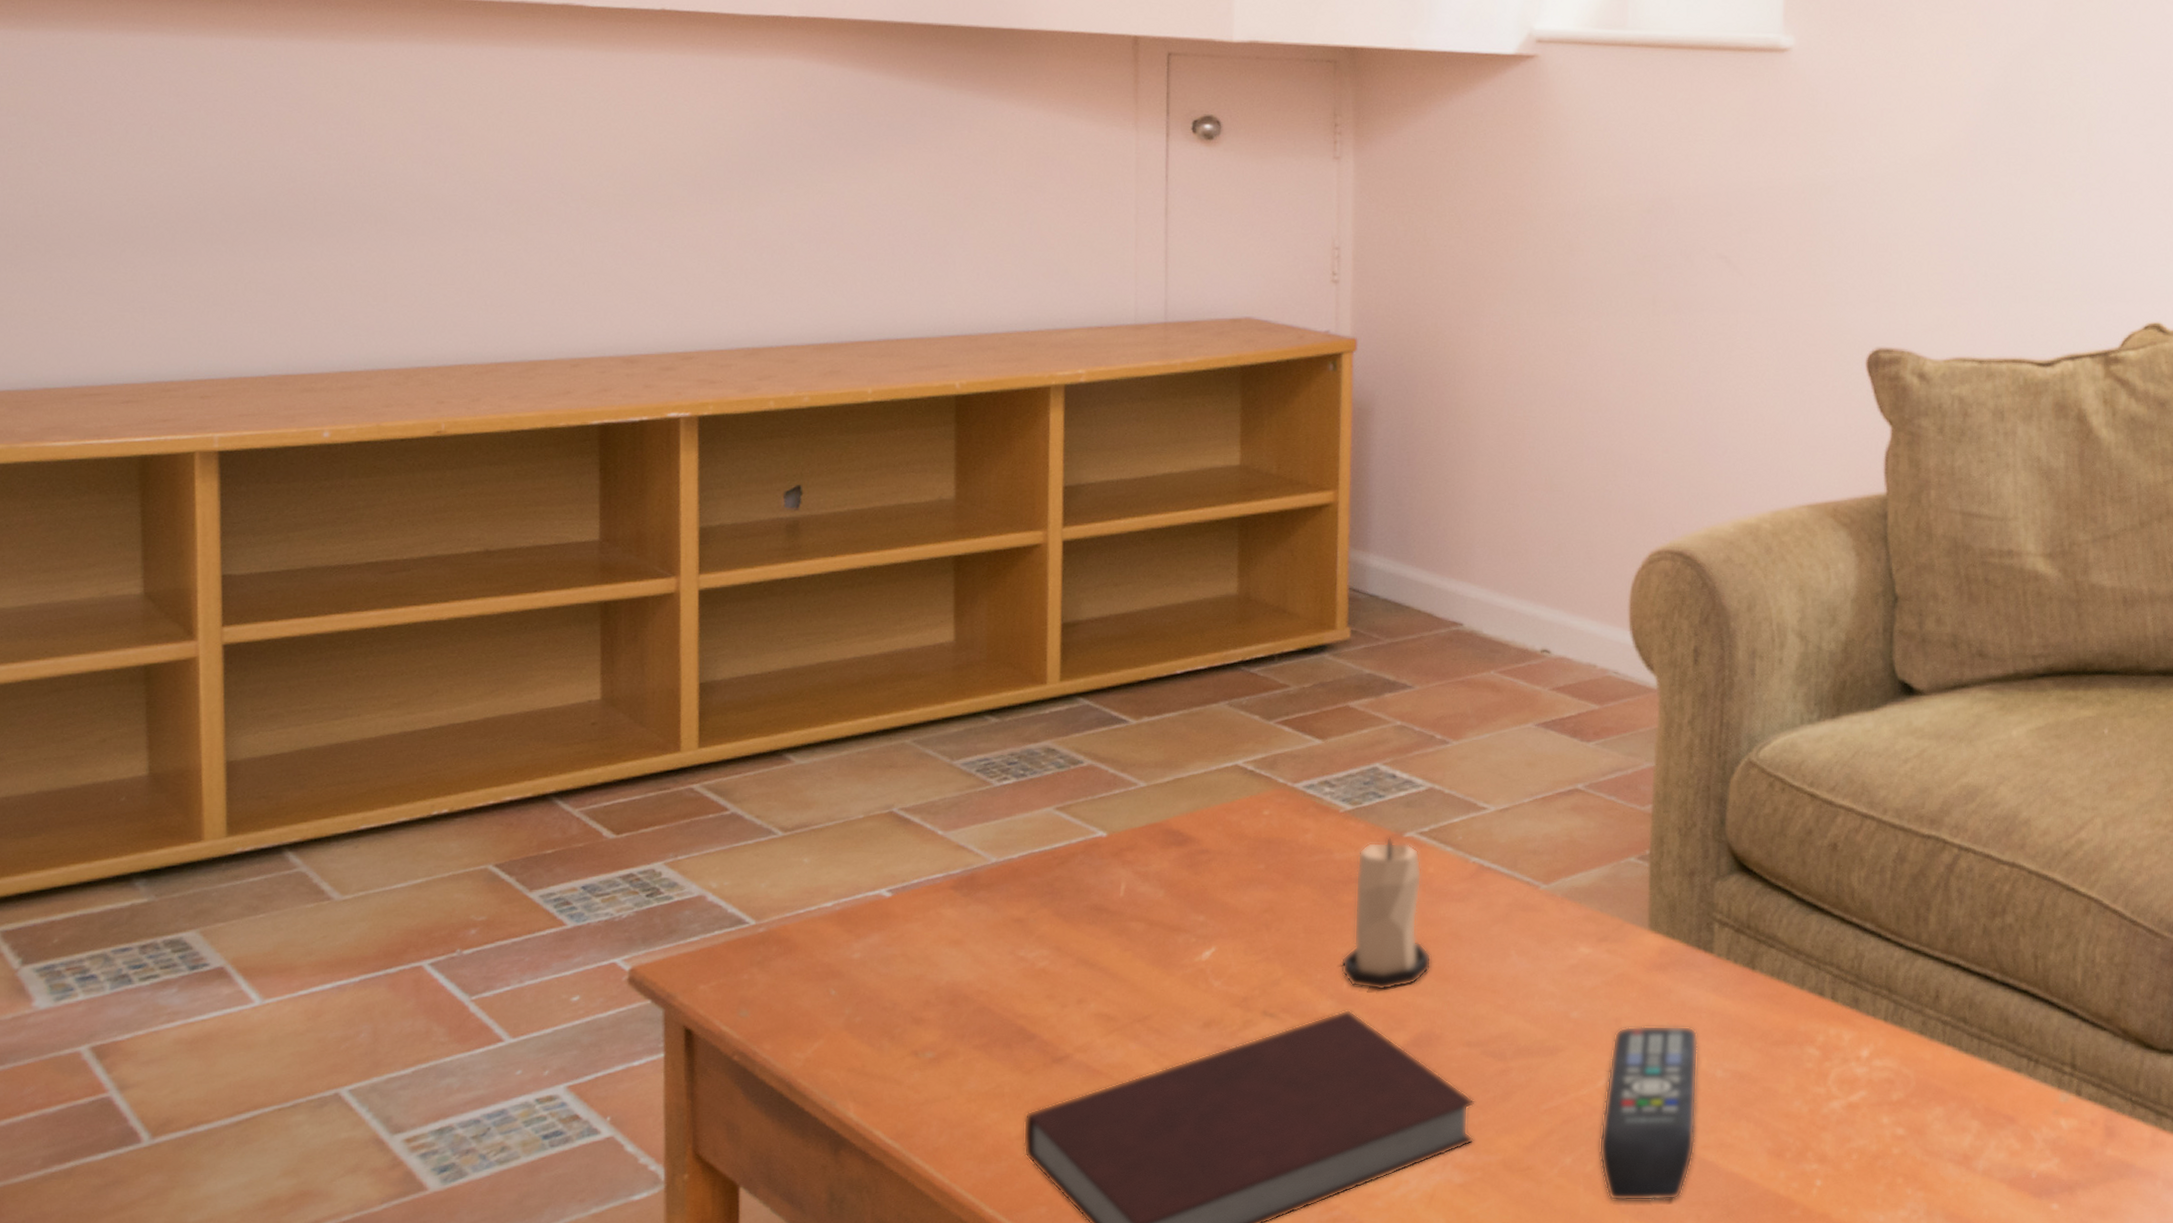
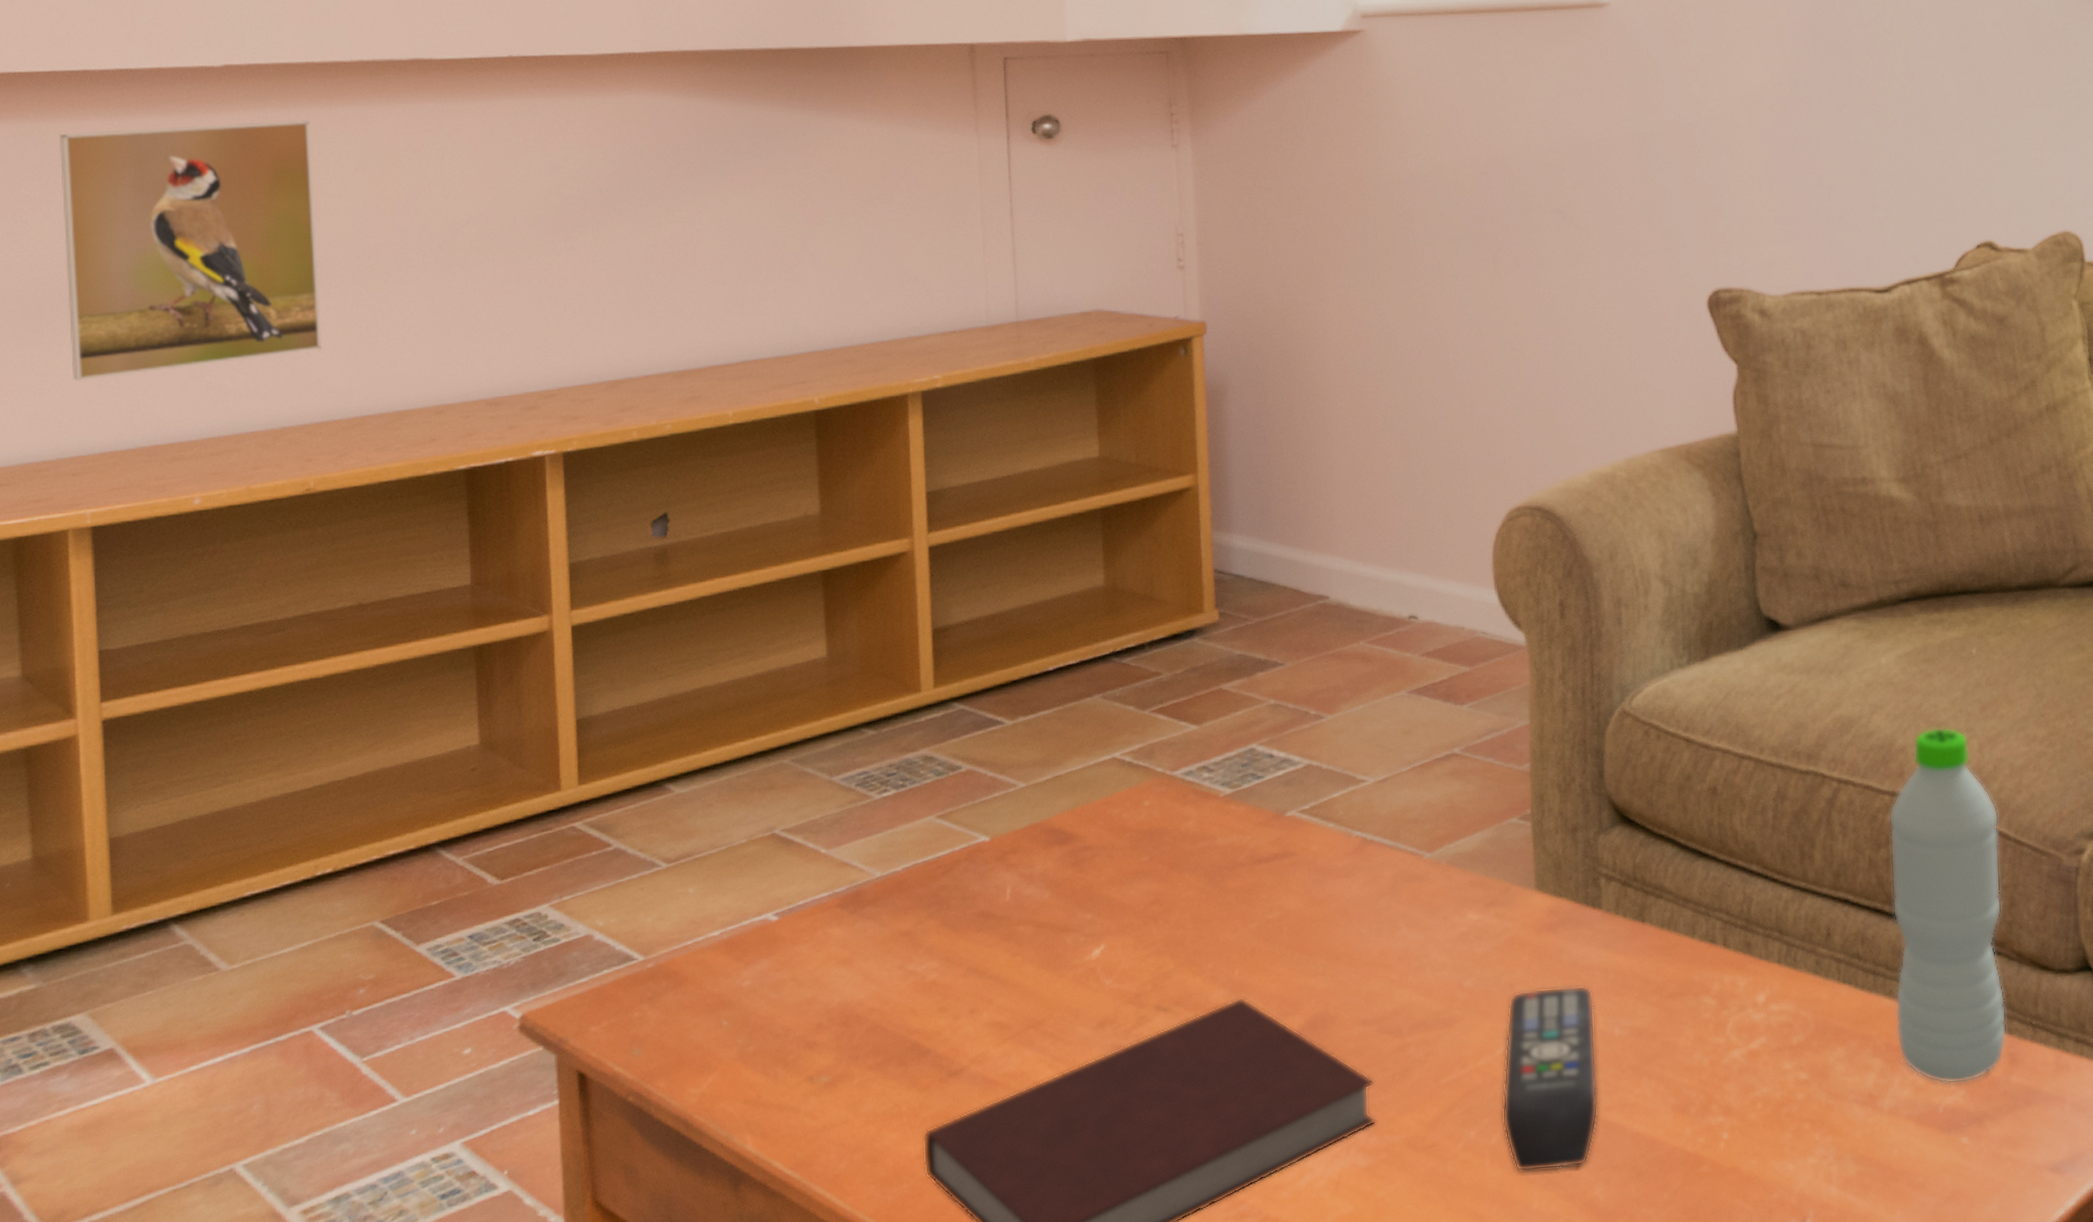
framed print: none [198,50,459,304] -> present [59,120,323,381]
candle: present [1341,837,1432,991] -> none [1231,818,1321,976]
water bottle: none [1996,803,2117,1152] -> present [1889,727,2007,1084]

